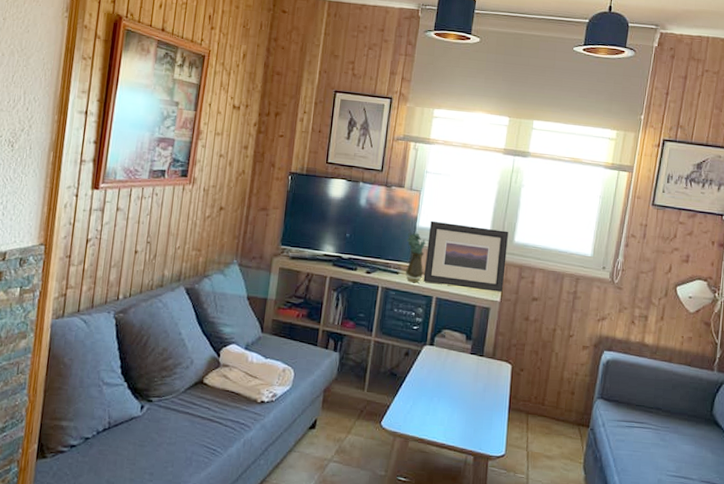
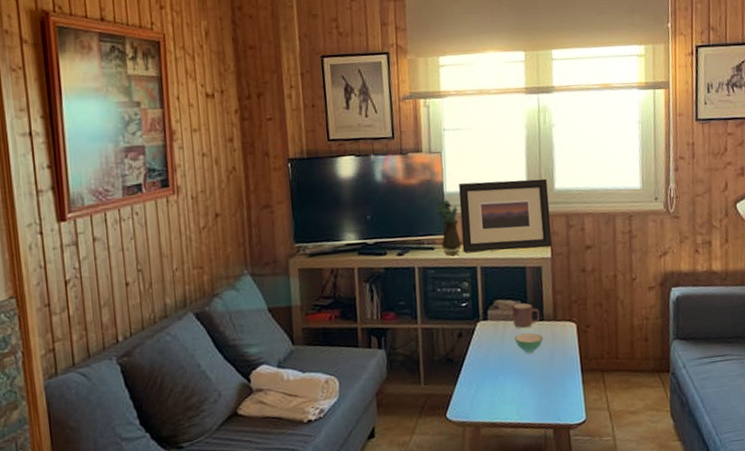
bowl: none [454,364,480,384] -> present [514,332,543,354]
mug: none [455,336,481,361] -> present [512,303,540,330]

